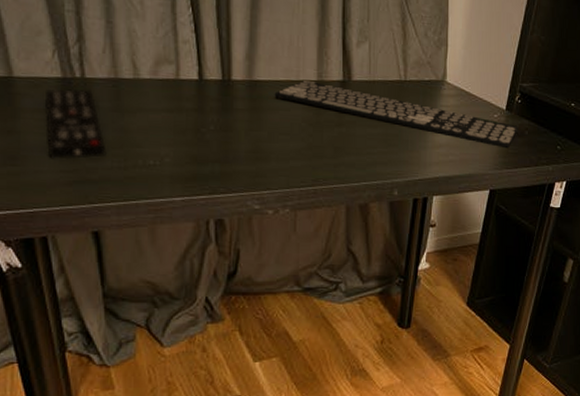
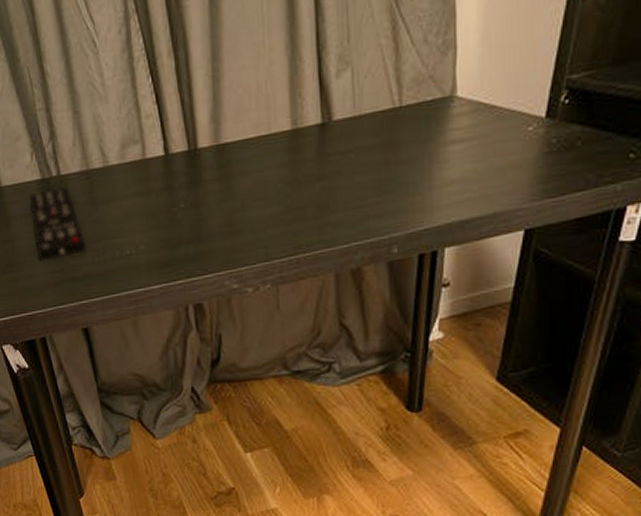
keyboard: present [274,80,518,149] -> none [244,131,566,171]

